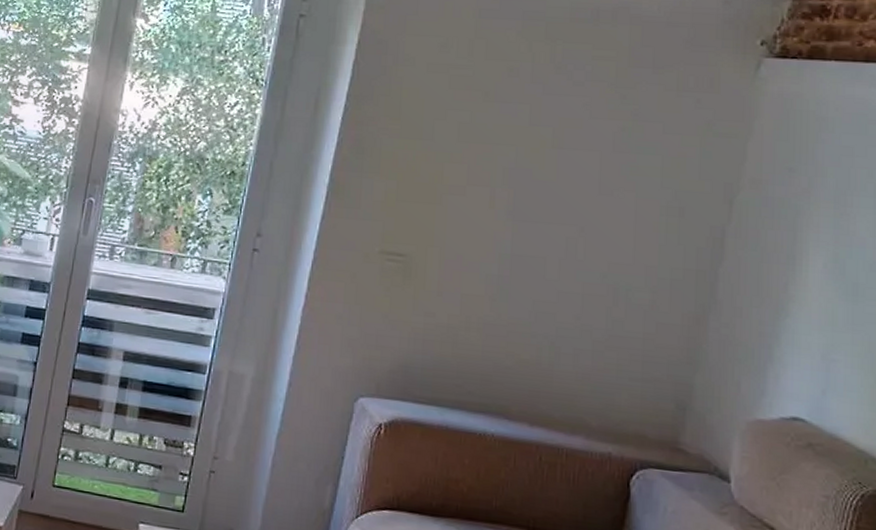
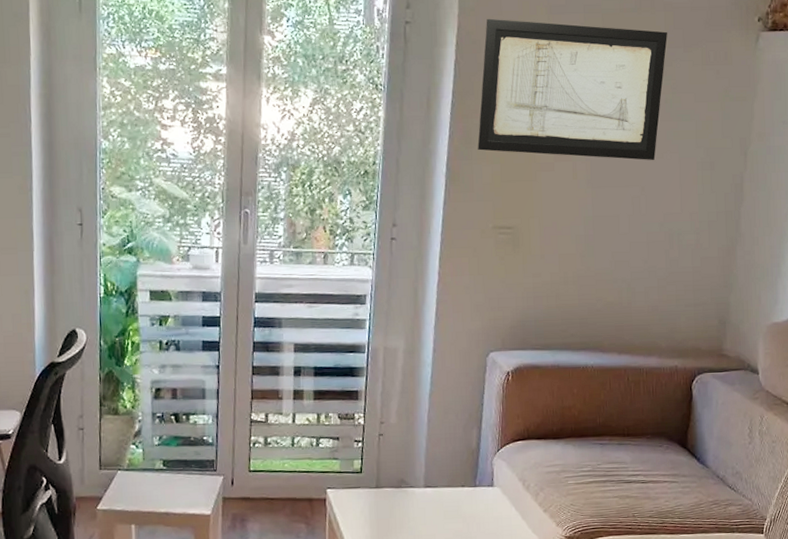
wall art: none [371,18,632,197] -> present [477,18,667,160]

